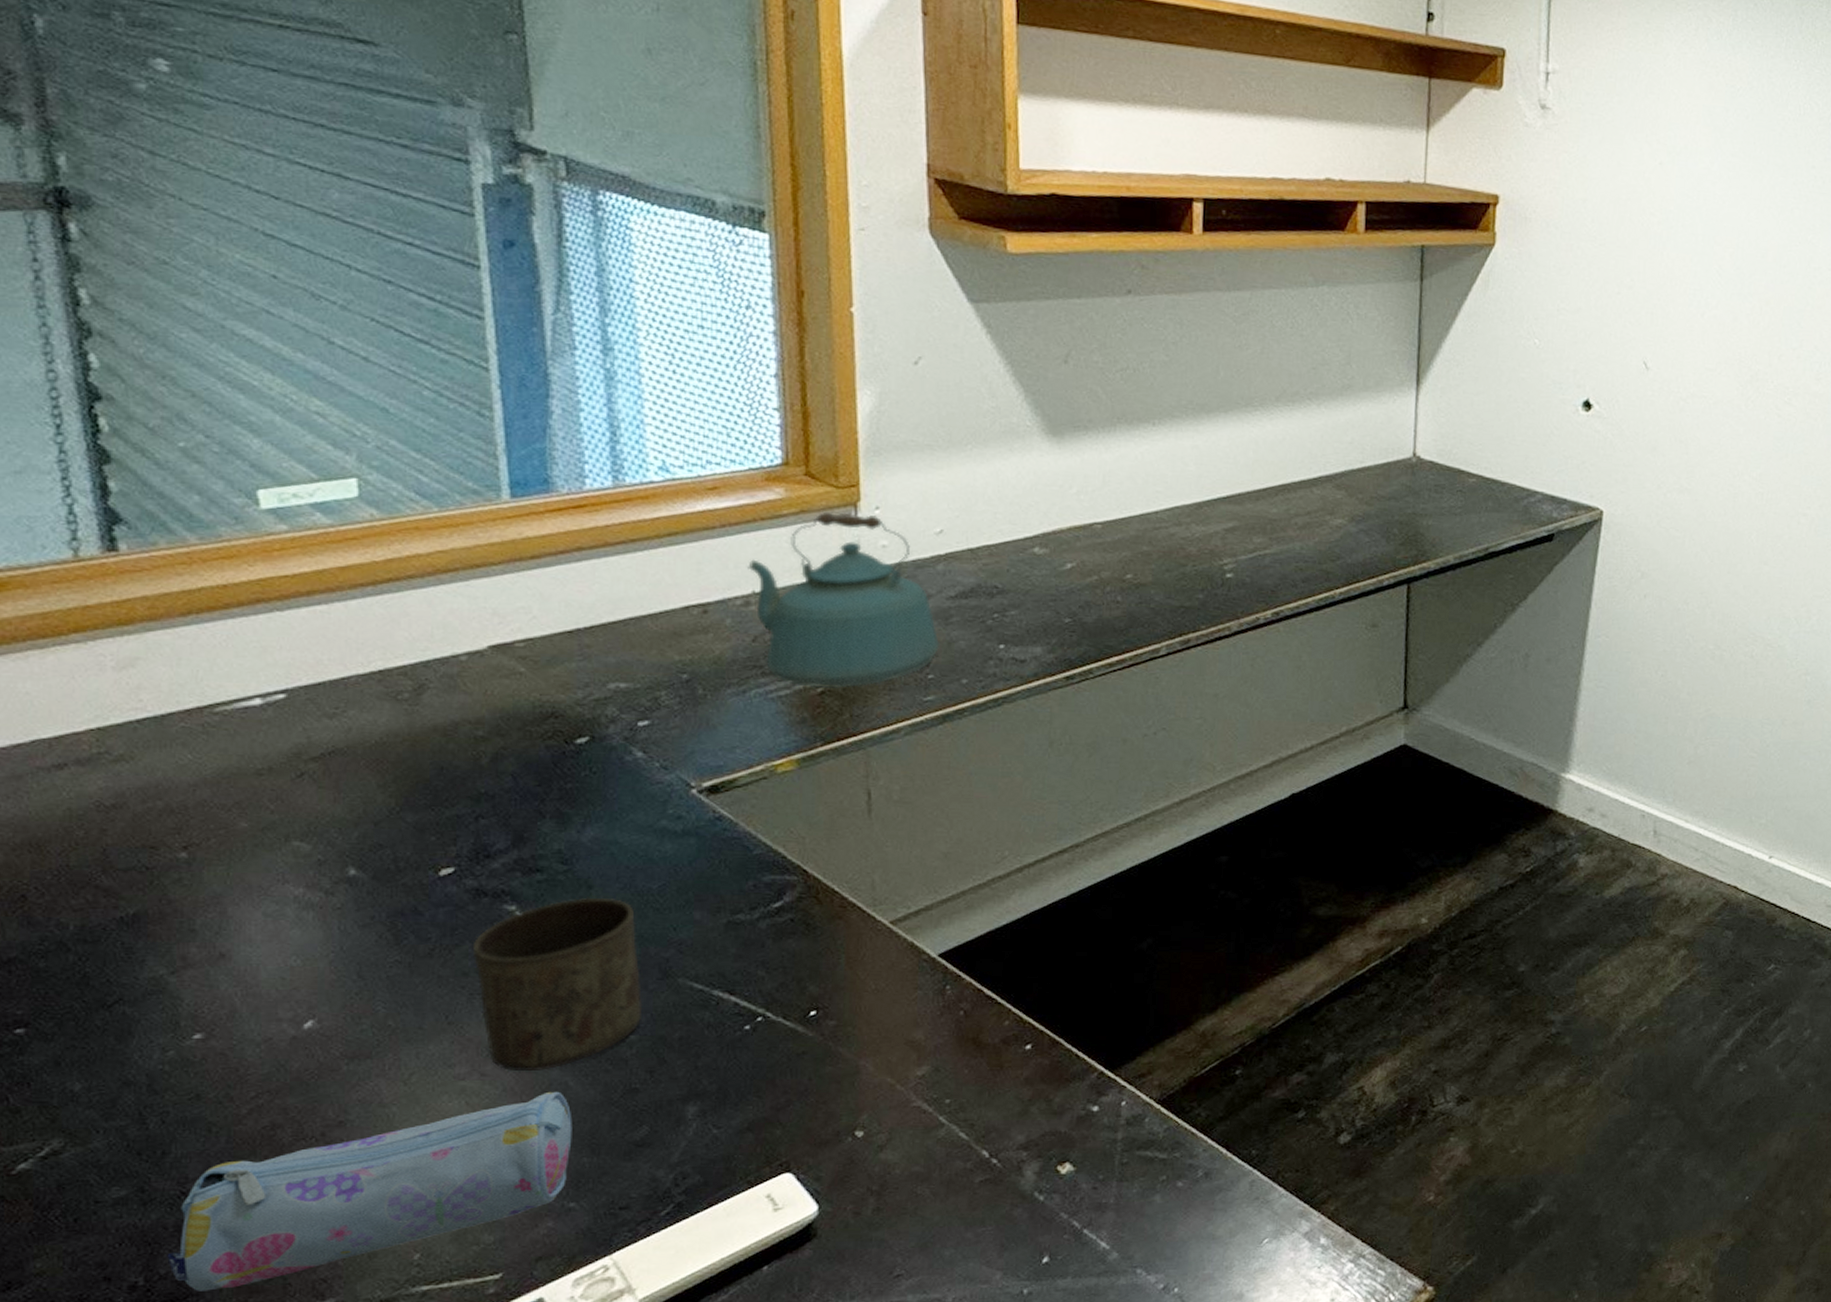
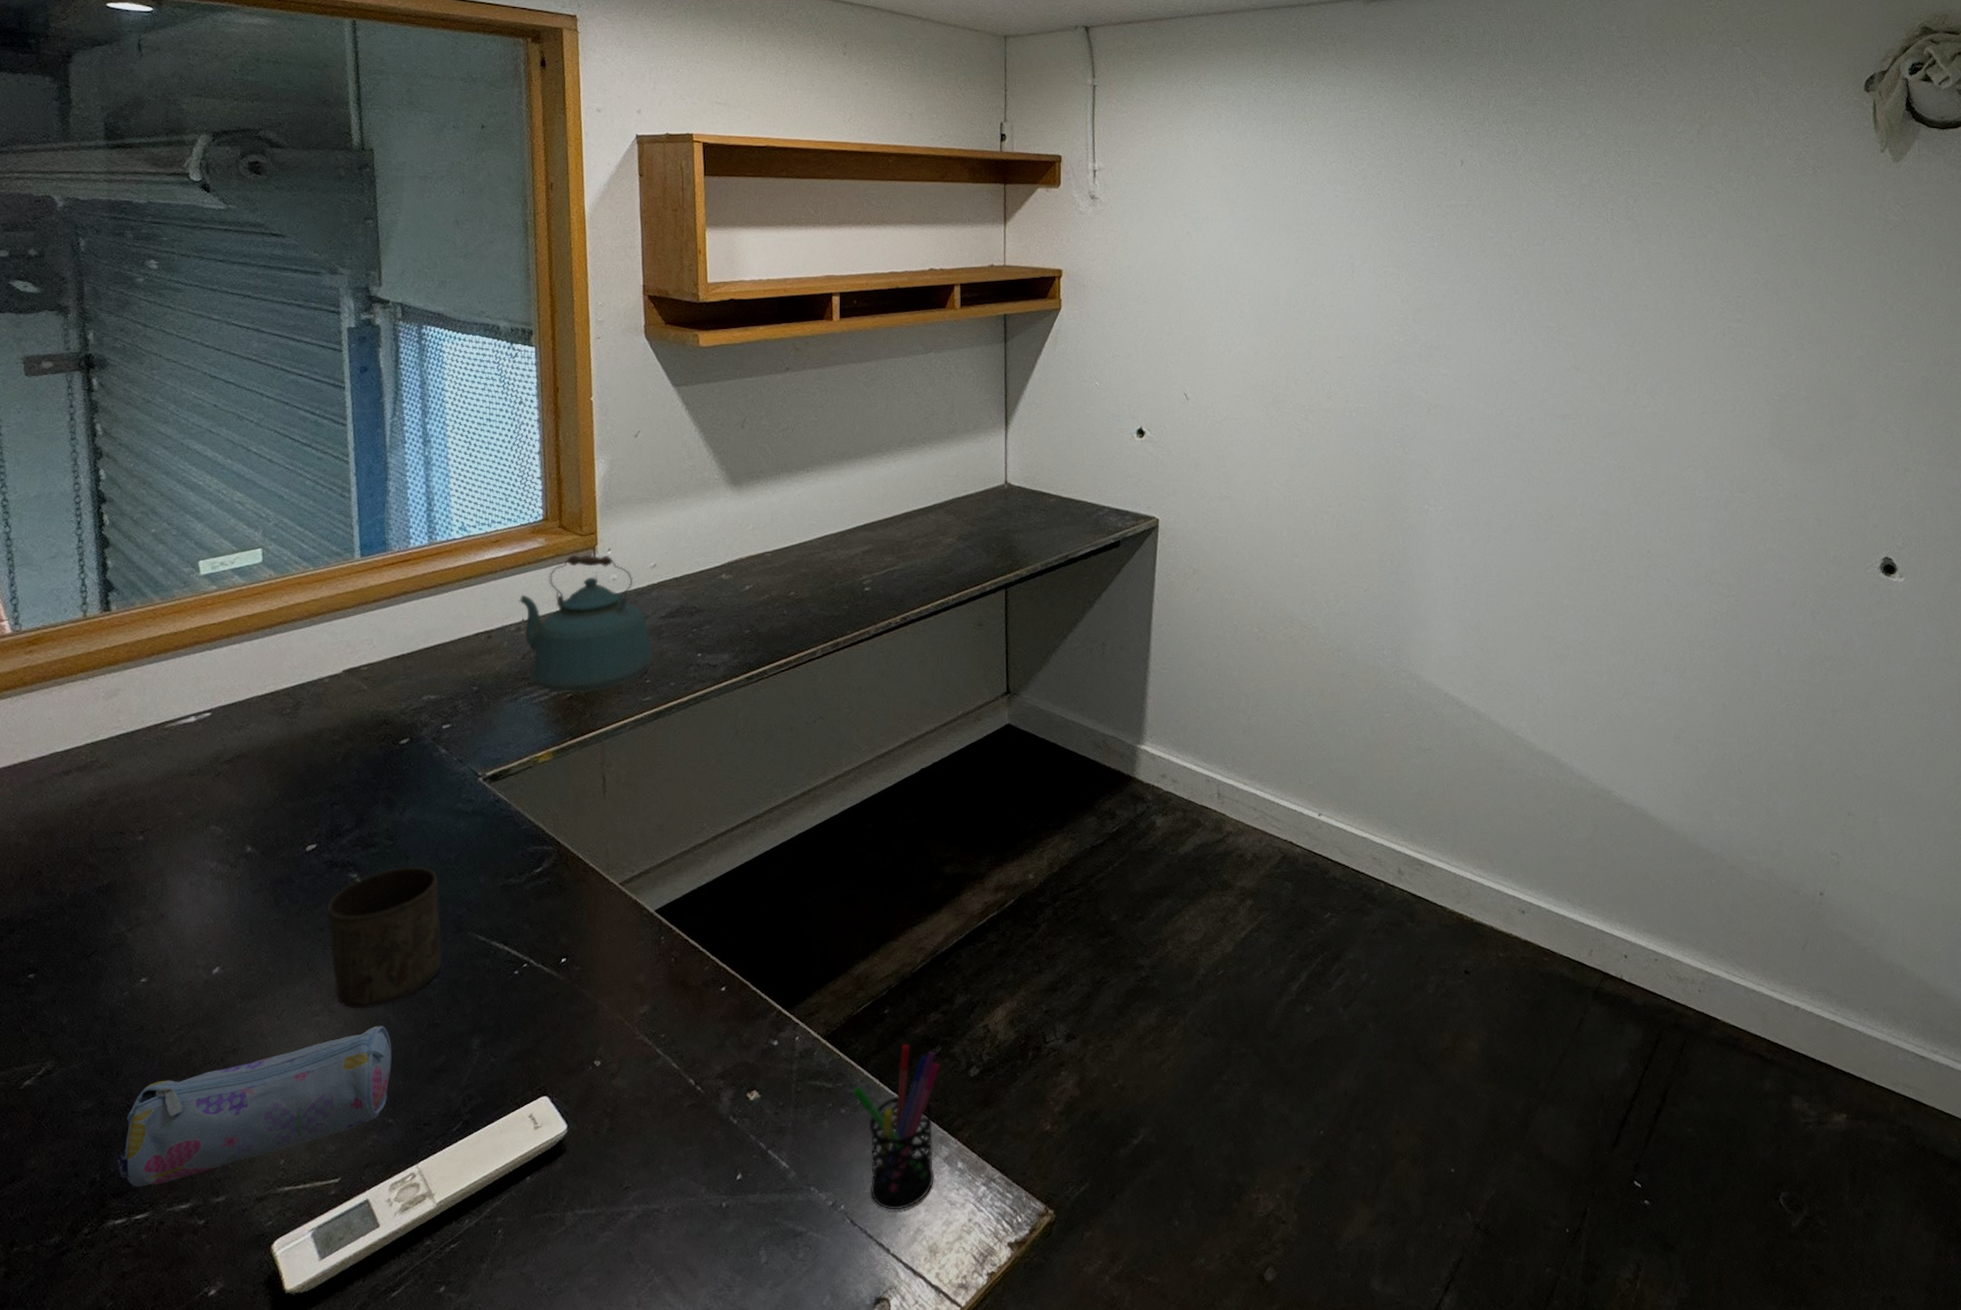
pen holder: none [1192,1109,1303,1292] -> present [852,1044,940,1210]

